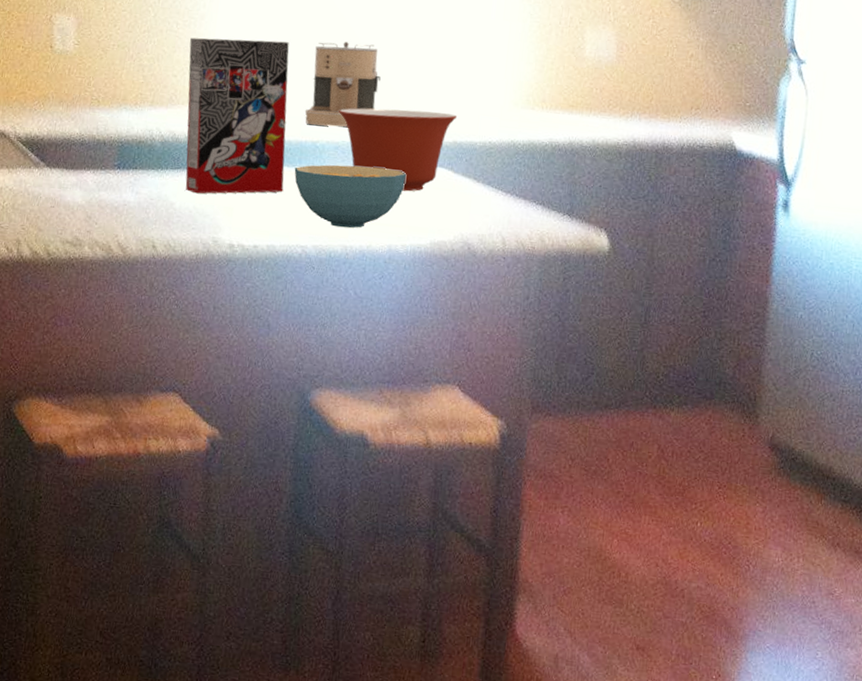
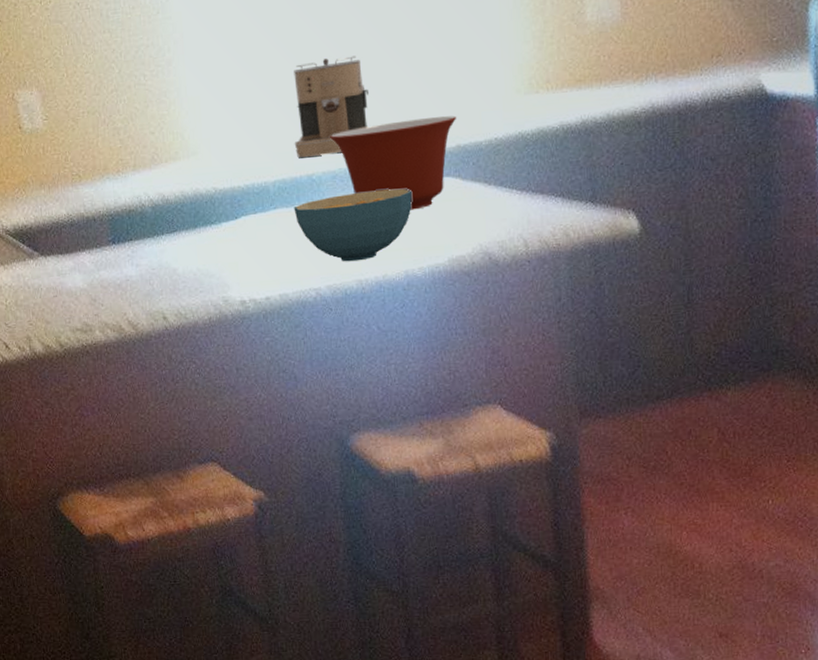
cereal box: present [185,37,289,194] -> none [161,72,286,255]

